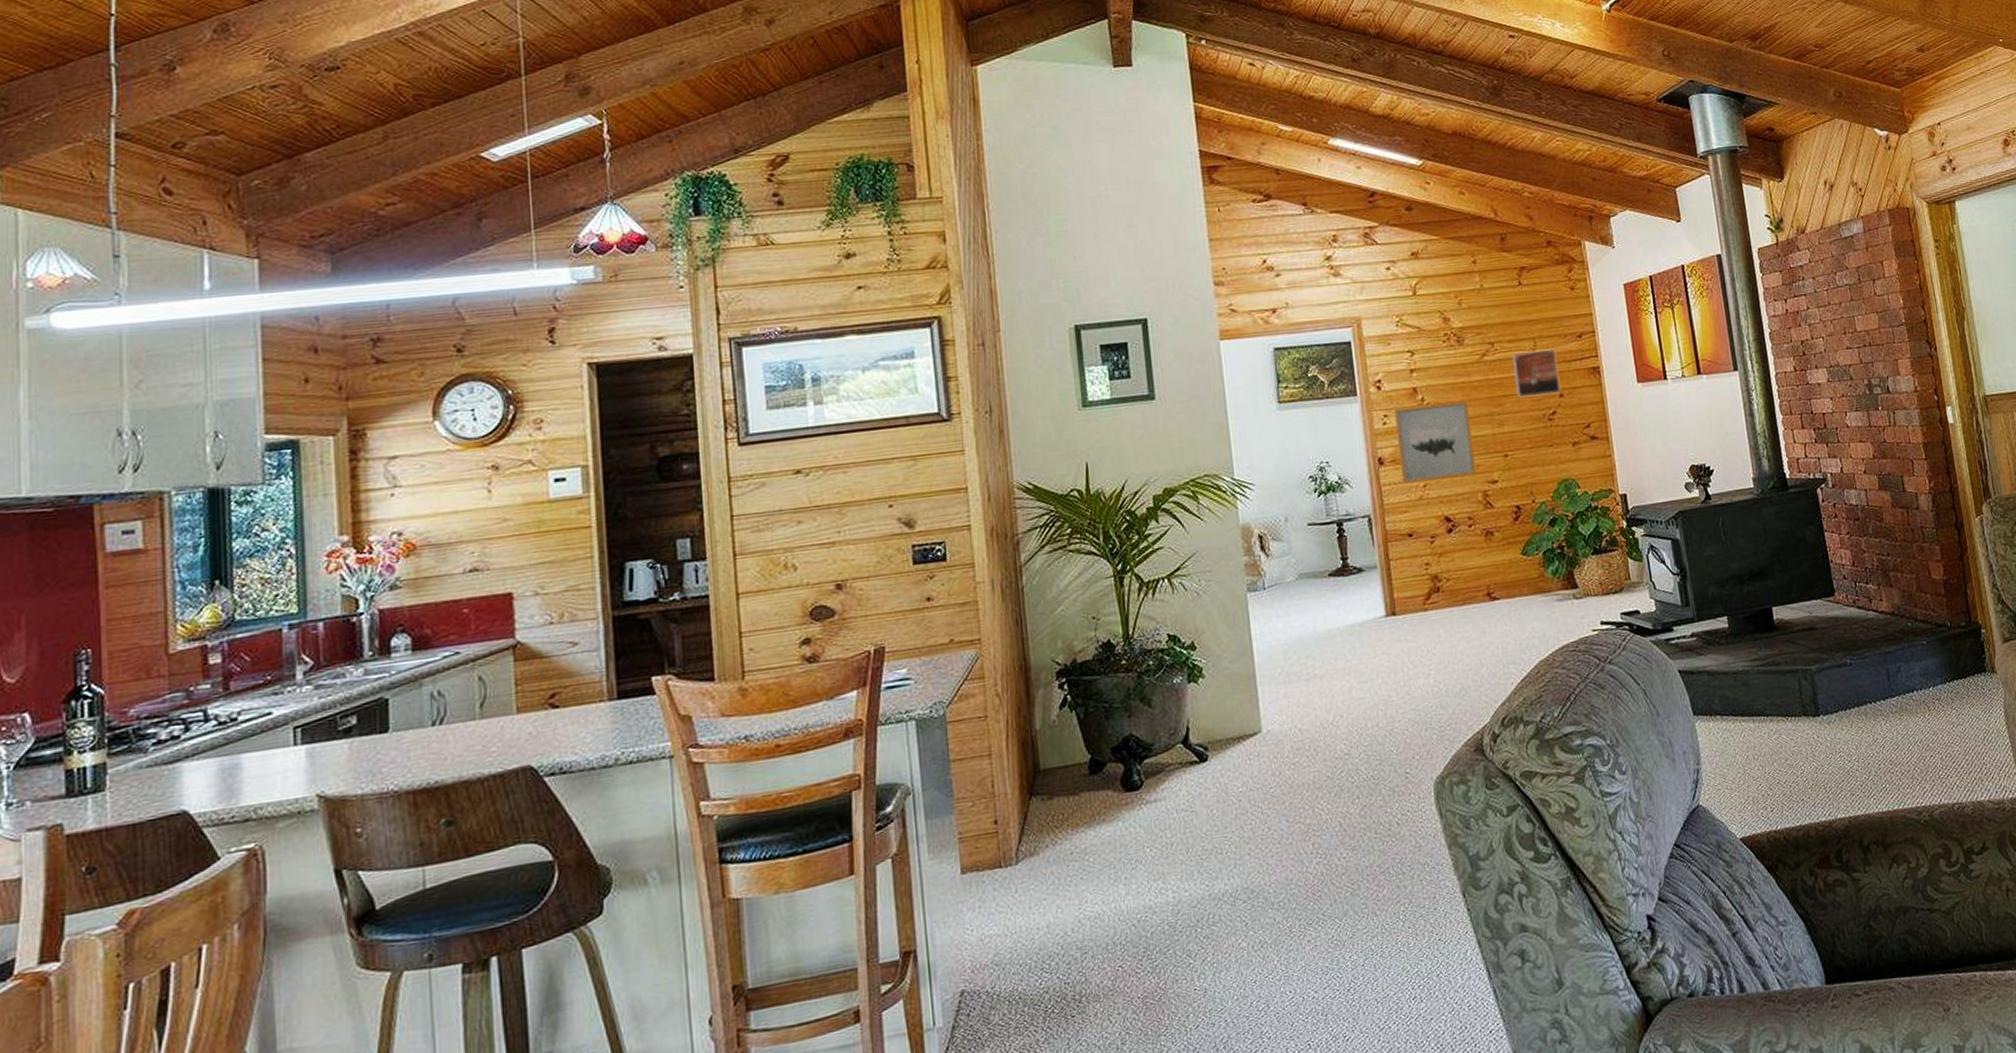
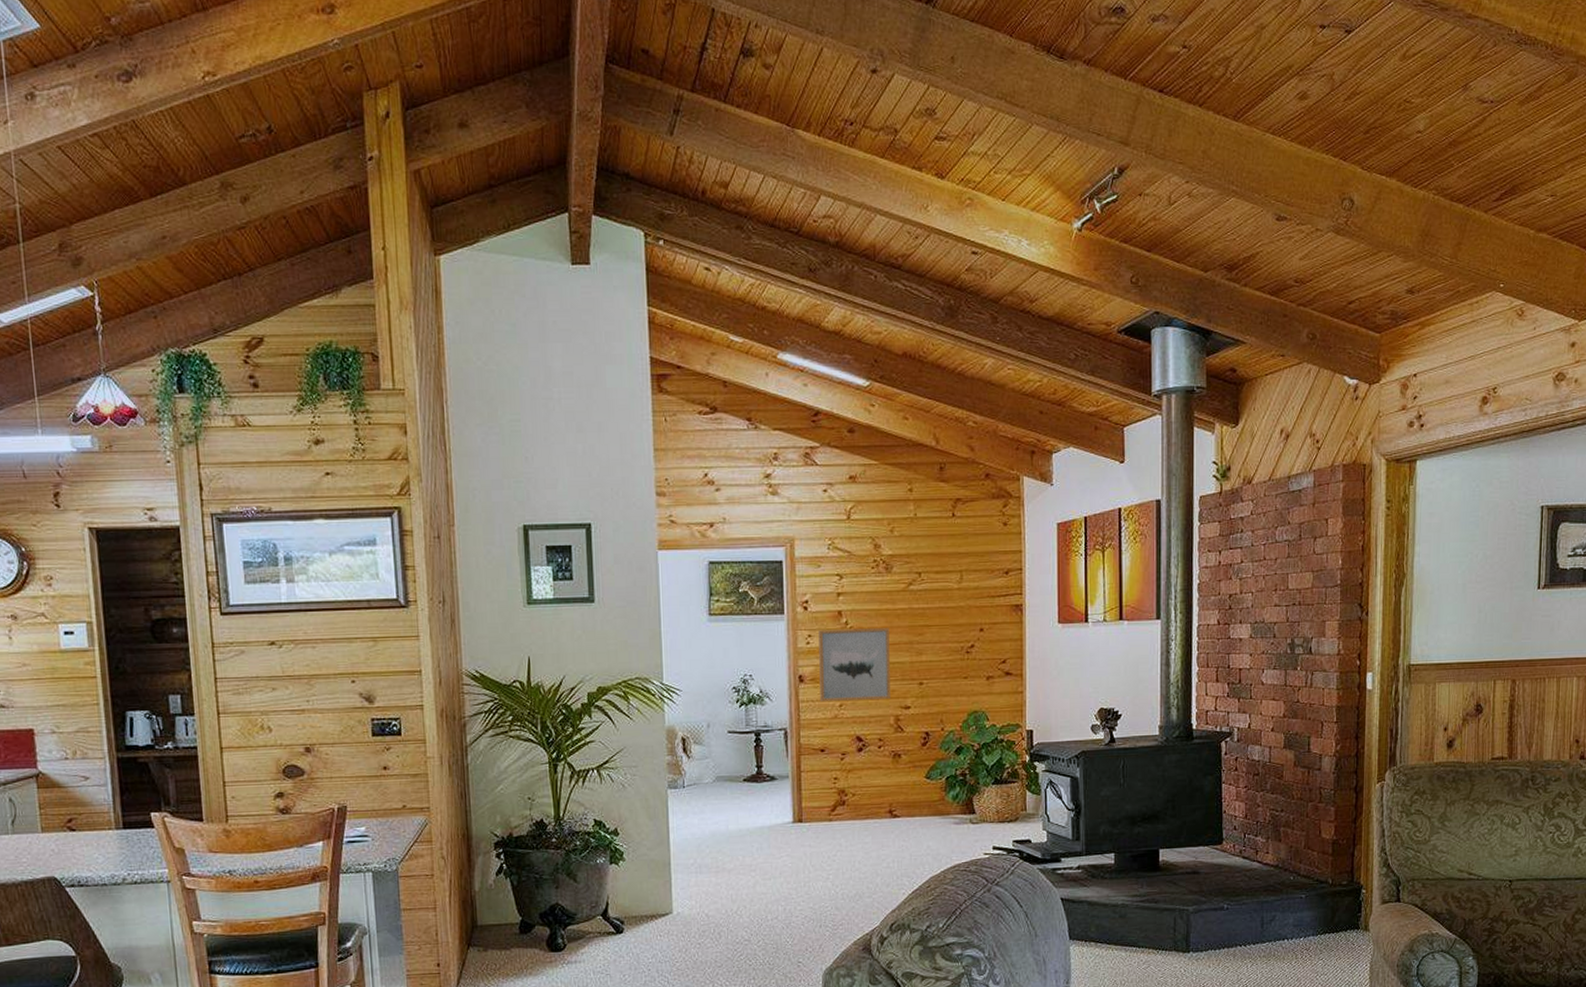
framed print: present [1512,348,1561,398] -> none [938,583,982,629]

